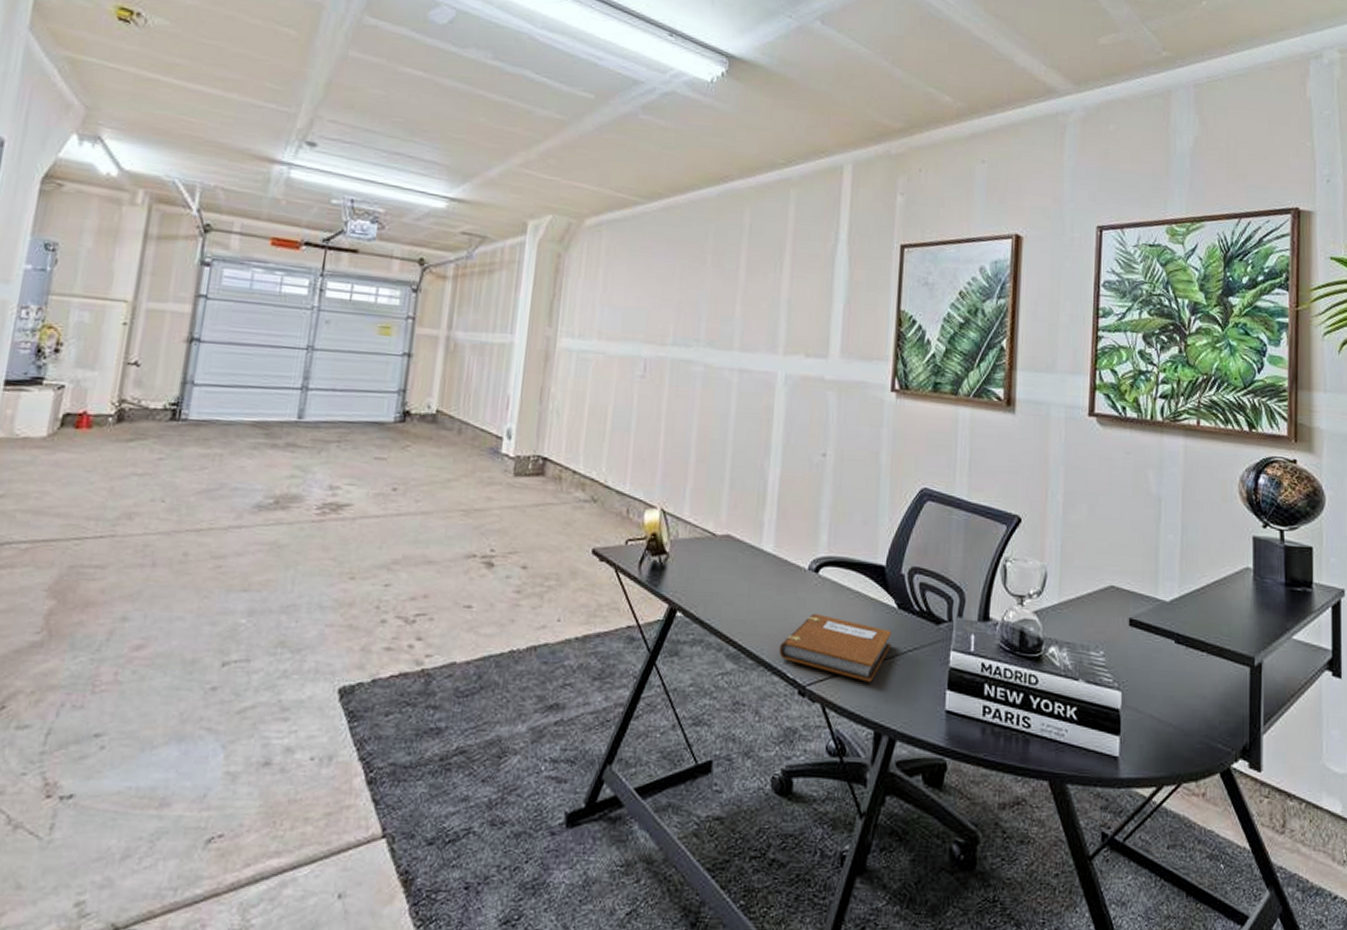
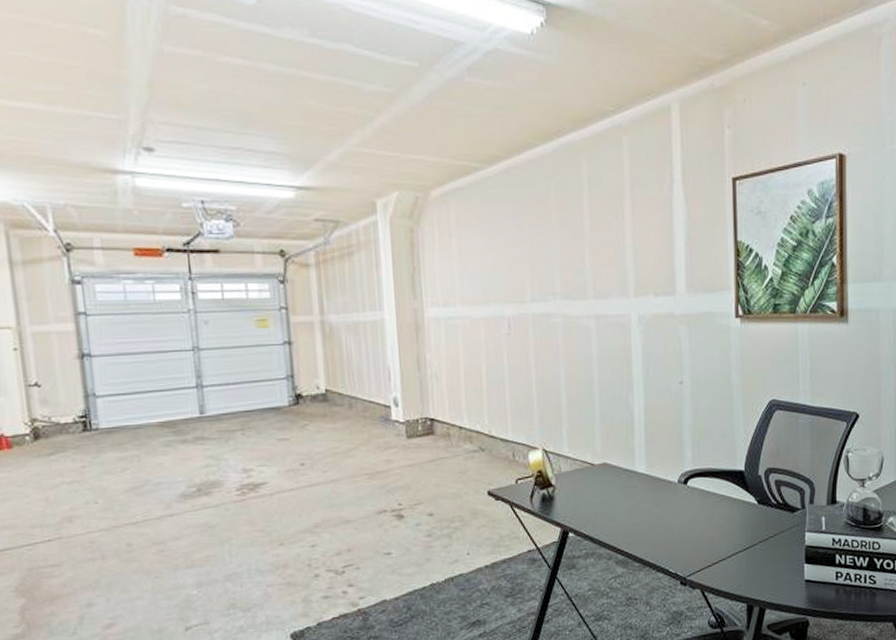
notebook: present [779,614,892,682] -> none [661,518,755,567]

